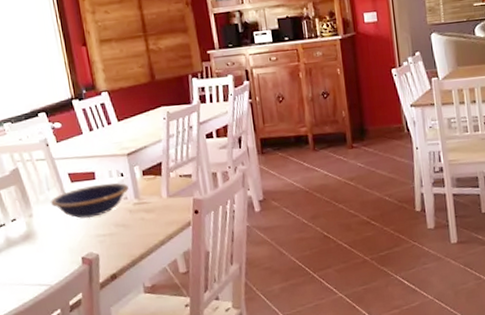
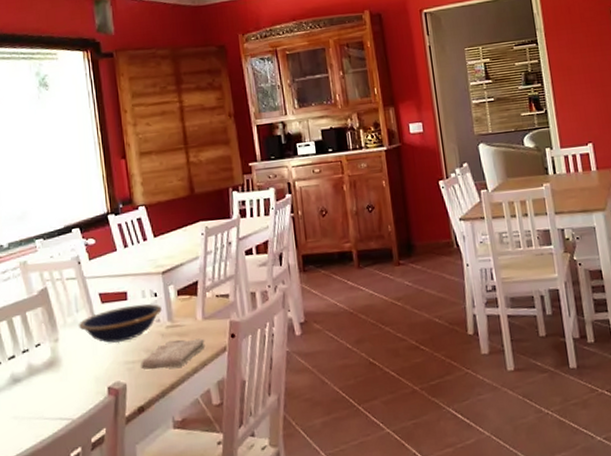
washcloth: none [111,214,171,242] -> present [141,338,206,370]

